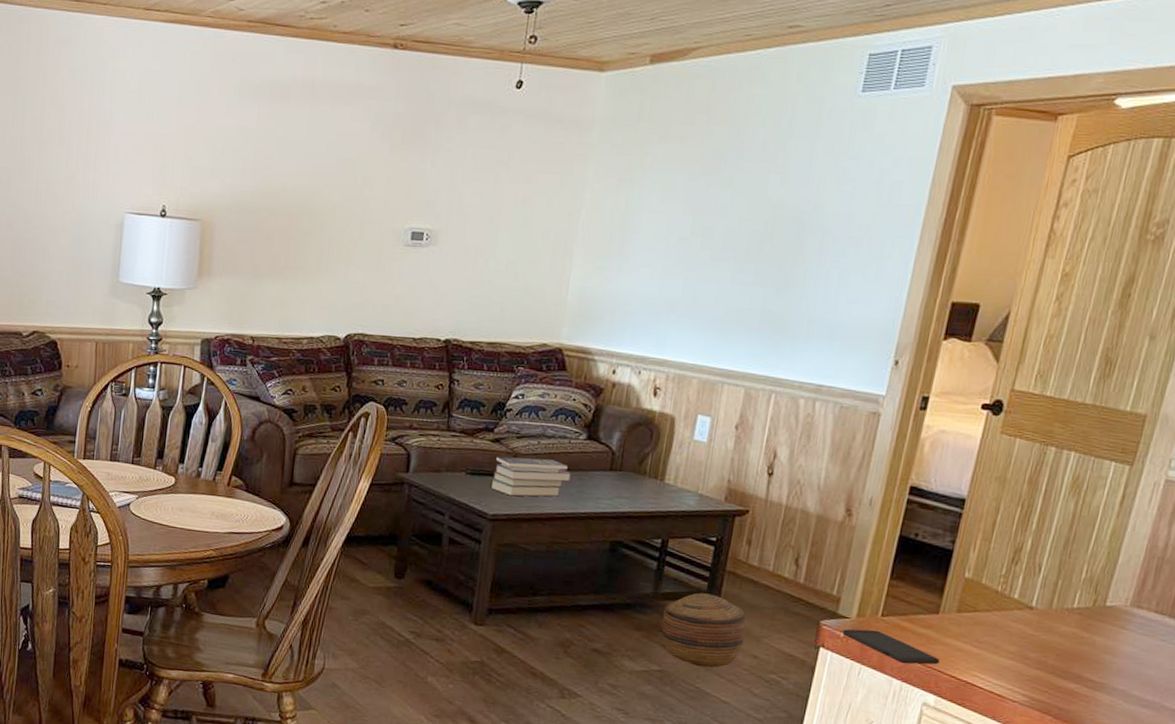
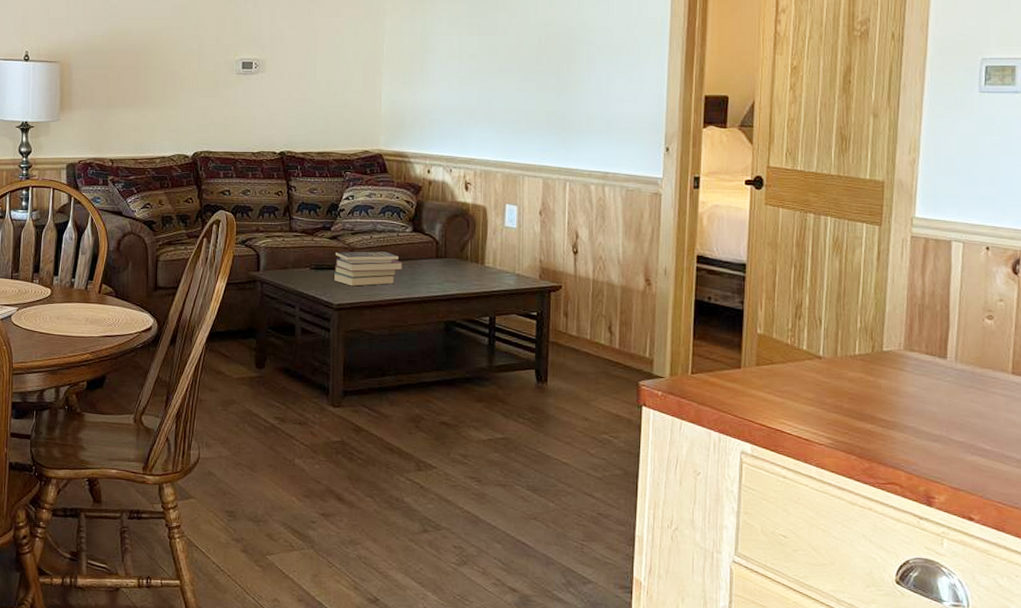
basket: present [661,593,746,668] -> none [499,363,574,432]
mobile phone: present [842,629,940,665] -> none [660,386,749,417]

